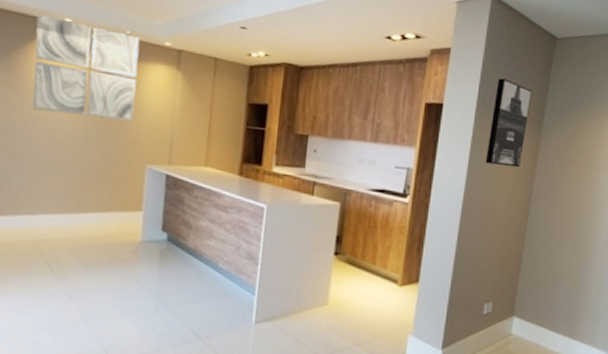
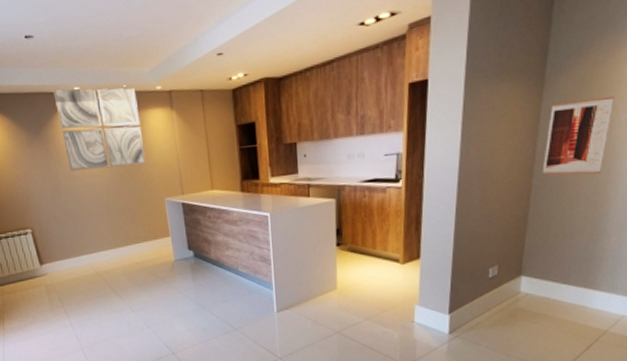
wall art: present [485,78,532,168] -> none [479,34,530,132]
wall art: none [536,152,597,226] -> present [542,95,615,175]

